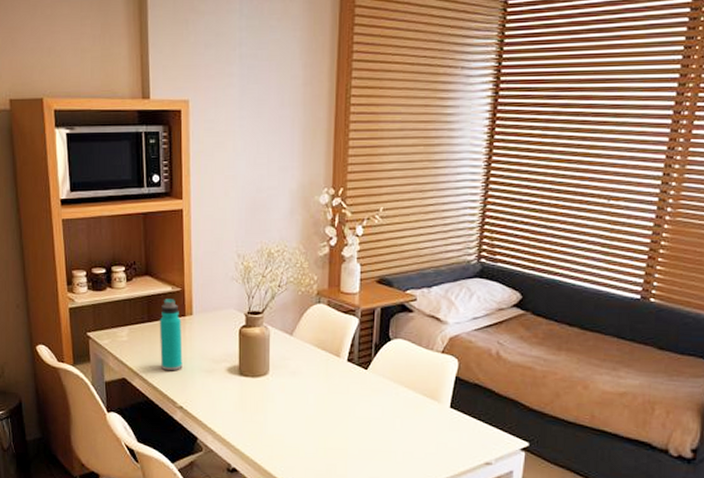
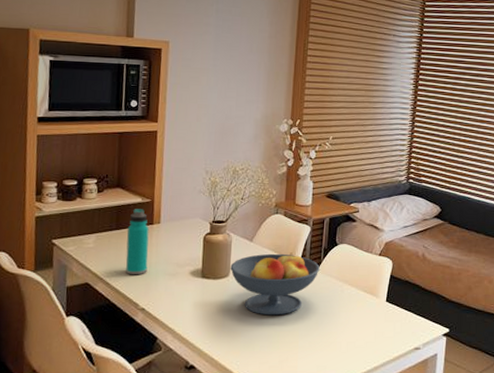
fruit bowl: none [269,348,370,419] -> present [230,252,320,316]

